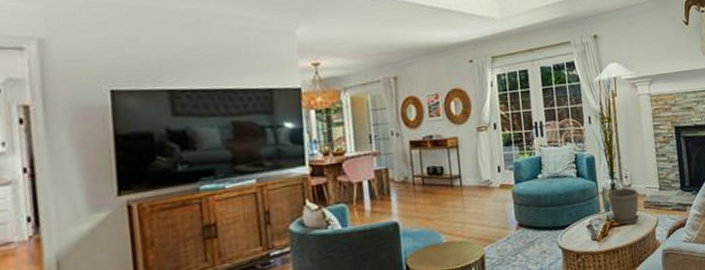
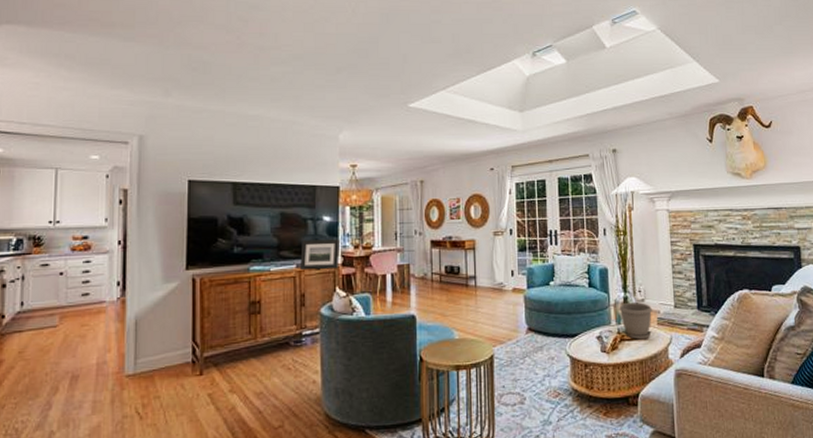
picture frame: none [260,147,307,185] -> present [300,239,339,271]

